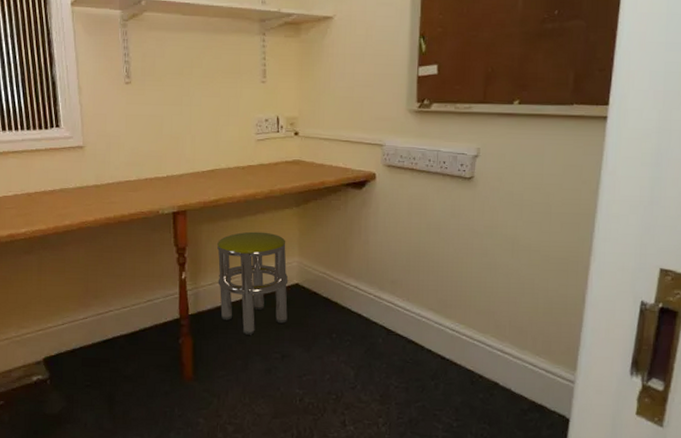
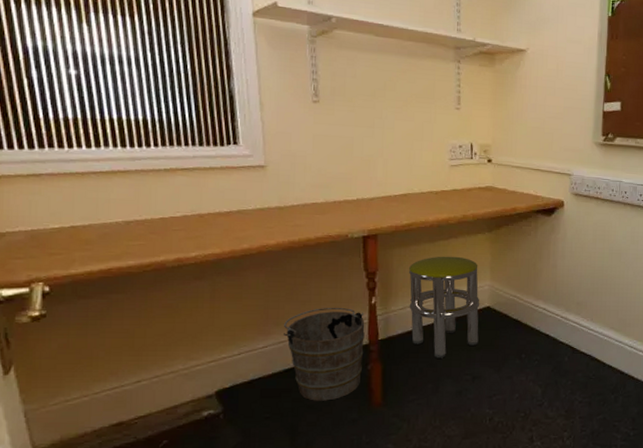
bucket: none [102,281,176,372] -> present [284,307,365,401]

